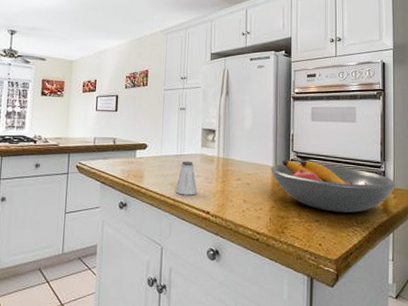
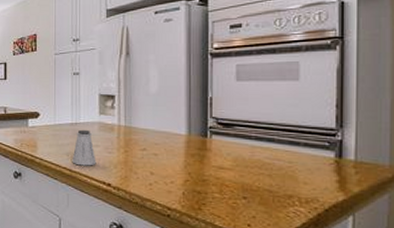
fruit bowl: present [271,160,397,213] -> none [183,127,361,190]

